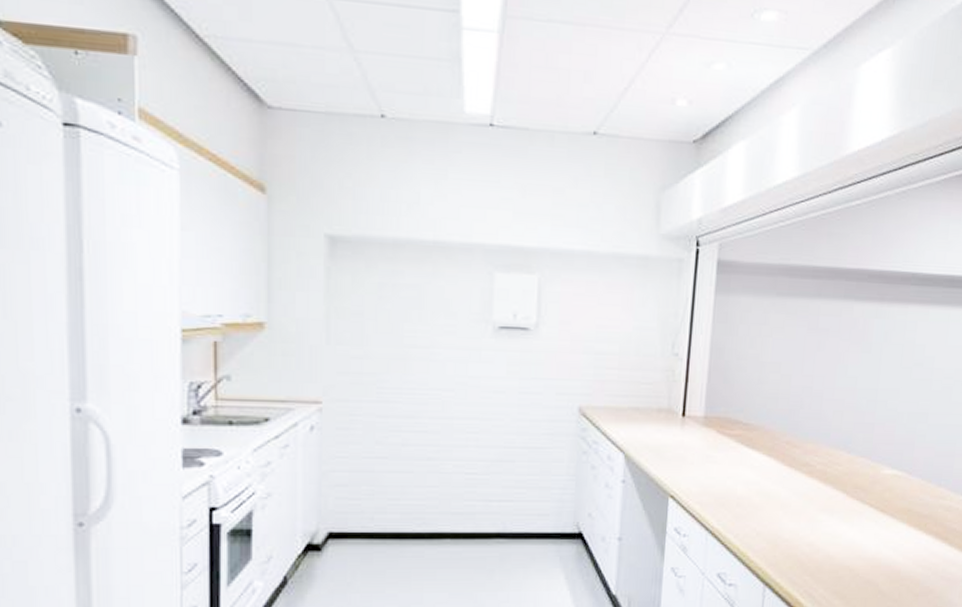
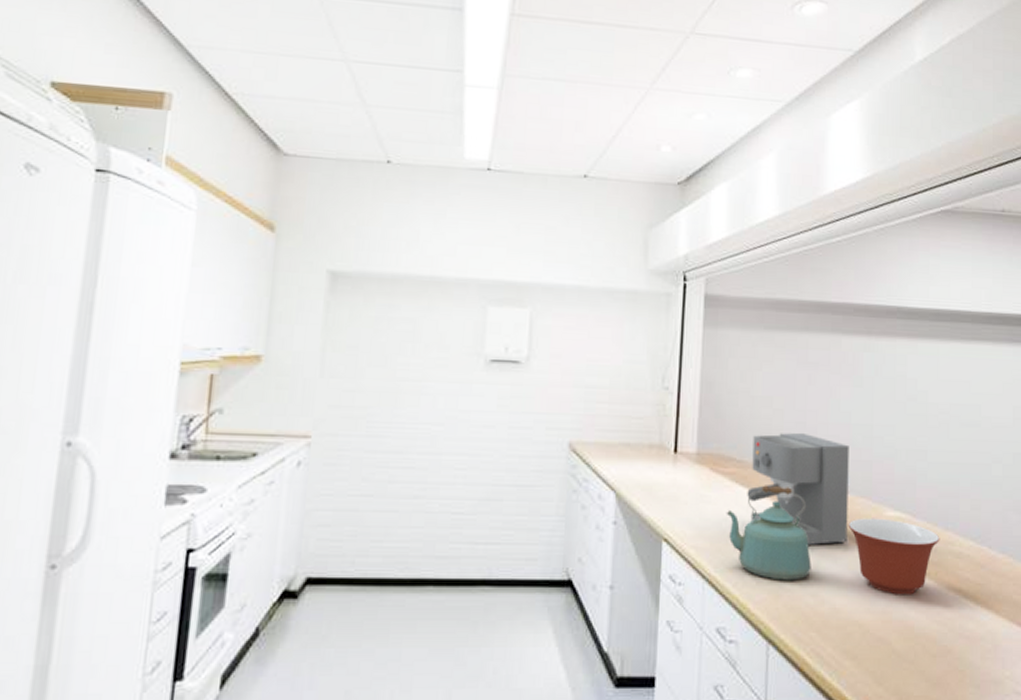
kettle: none [730,446,810,532] -> present [726,485,811,581]
coffee maker: none [751,397,853,500] -> present [747,433,849,545]
mixing bowl: none [846,475,933,543] -> present [848,518,940,594]

